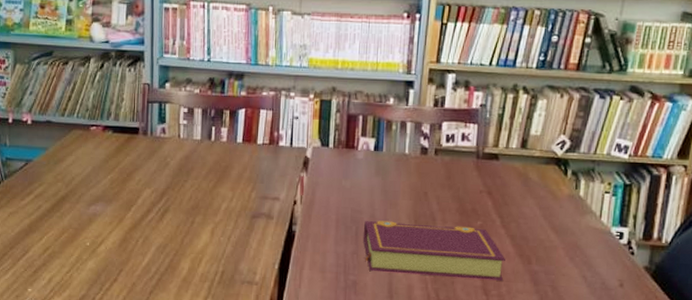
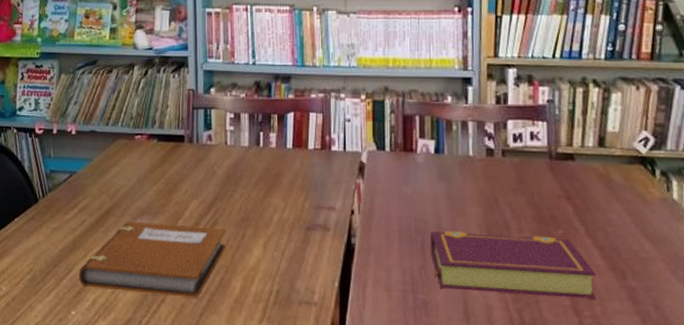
notebook: none [35,207,177,278] -> present [78,221,227,298]

